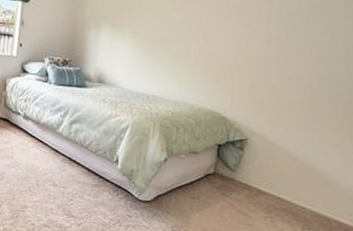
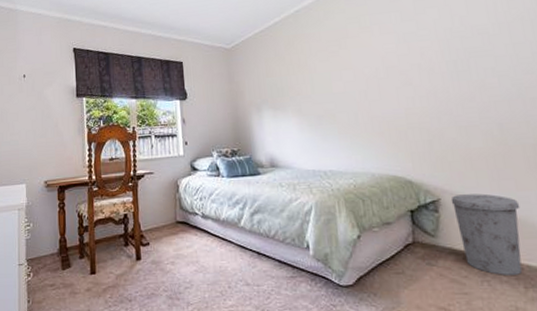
trash can: none [256,137,318,217] -> present [451,193,523,275]

